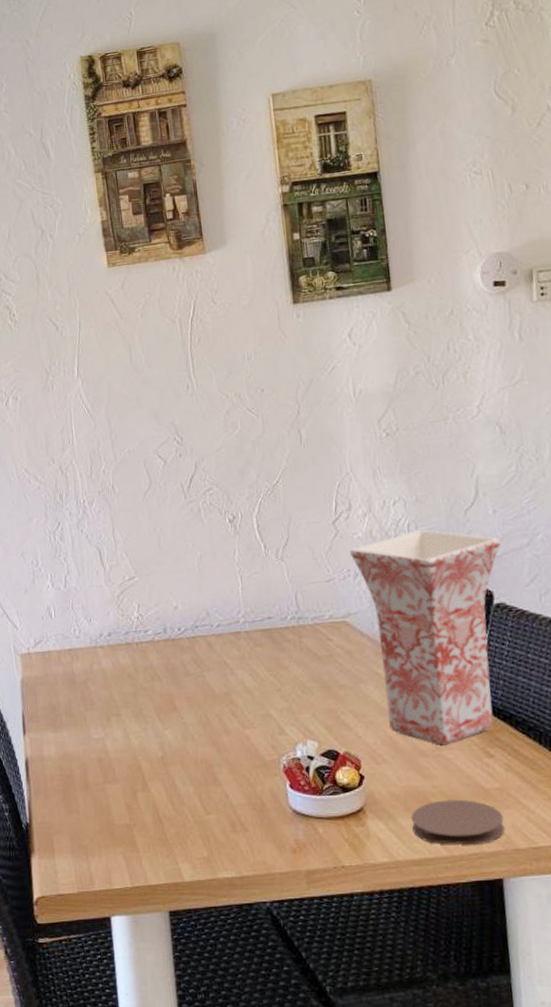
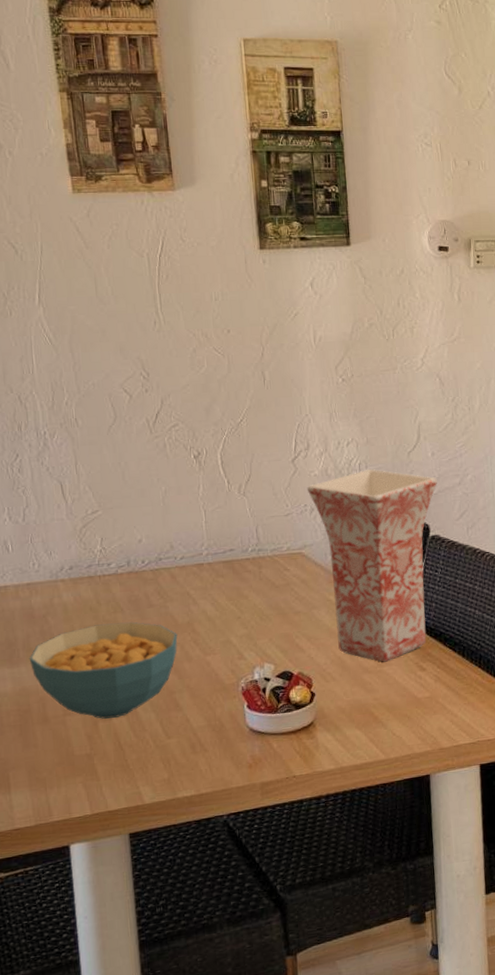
cereal bowl: none [71,690,215,789] -> present [29,621,178,719]
coaster: present [411,799,505,845] -> none [355,708,433,749]

